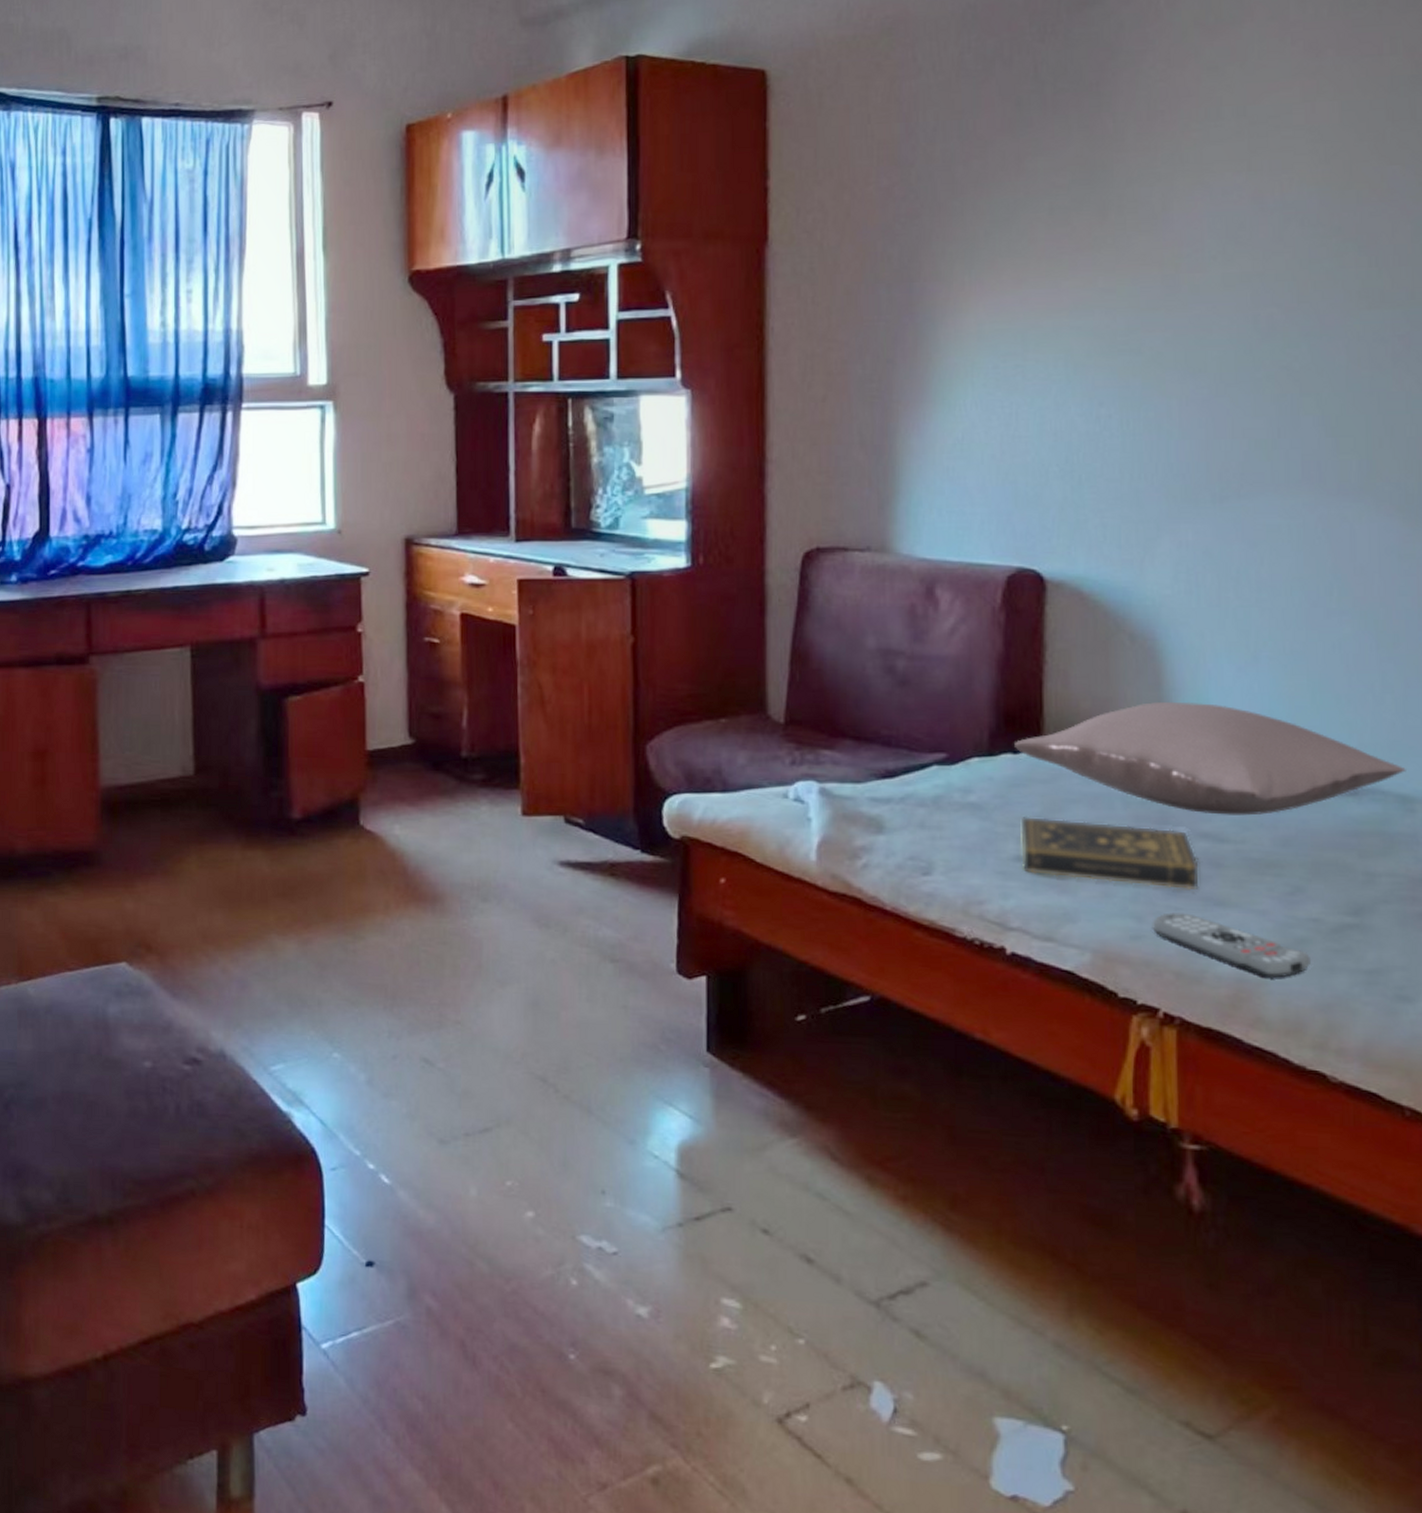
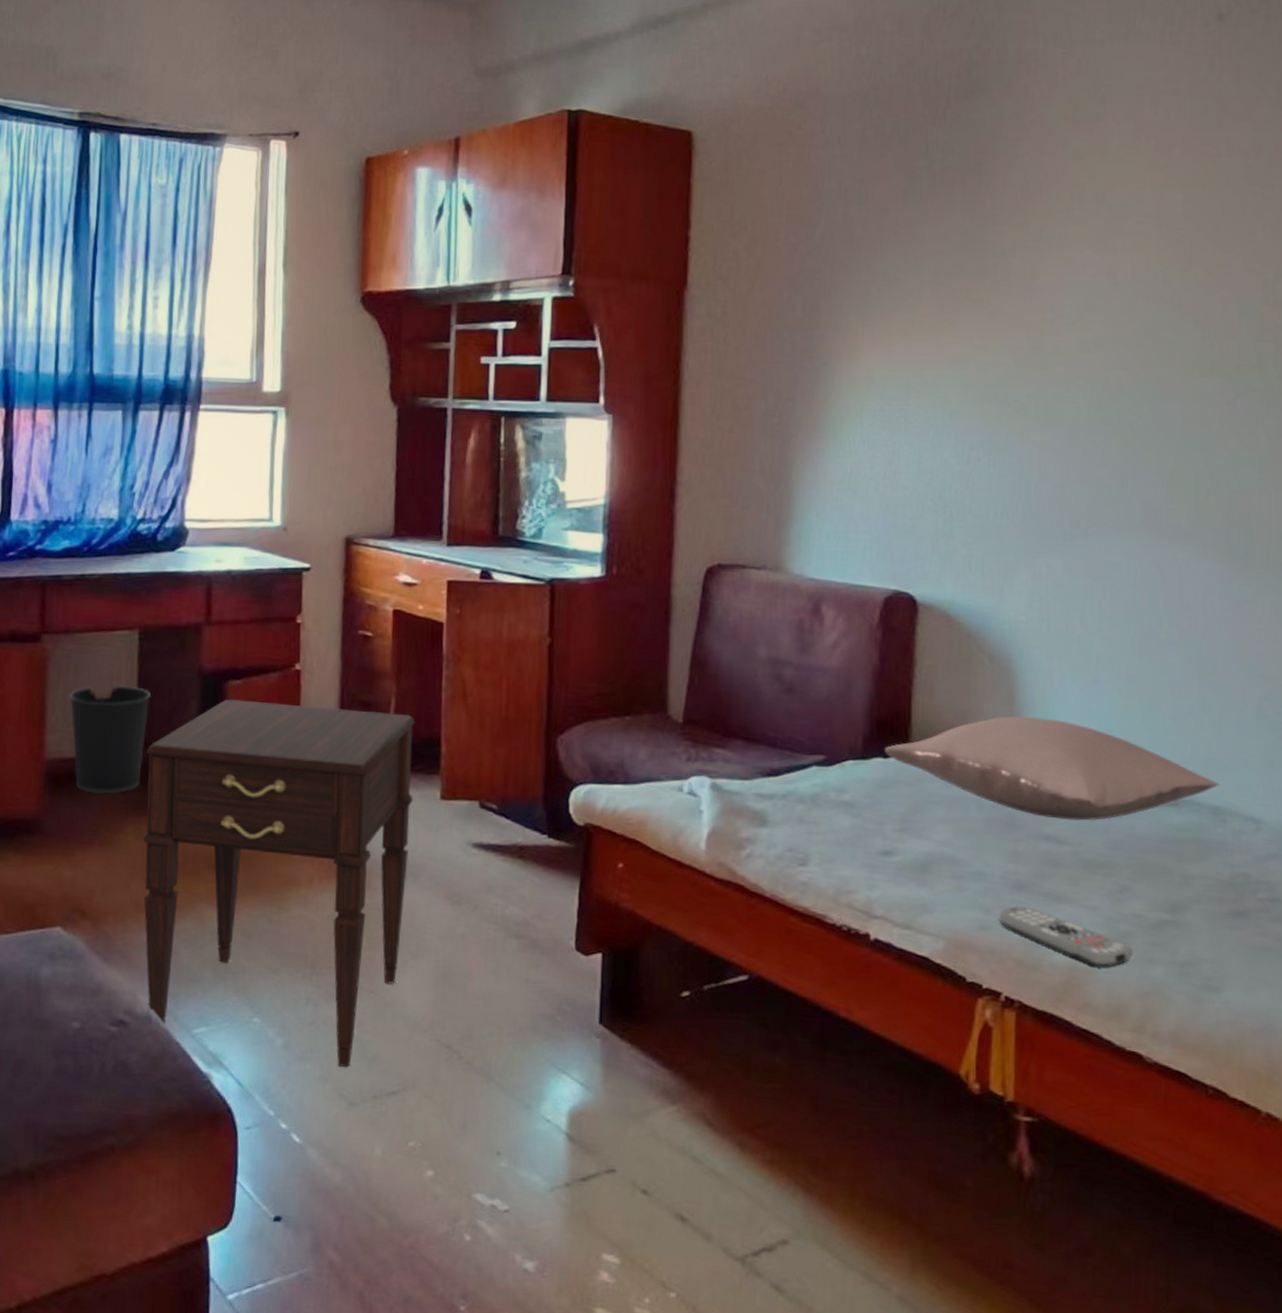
wastebasket: none [121,706,206,822] -> present [69,686,151,794]
nightstand: none [205,716,492,1104] -> present [143,699,415,1068]
book: present [1019,816,1201,891] -> none [885,814,1042,887]

